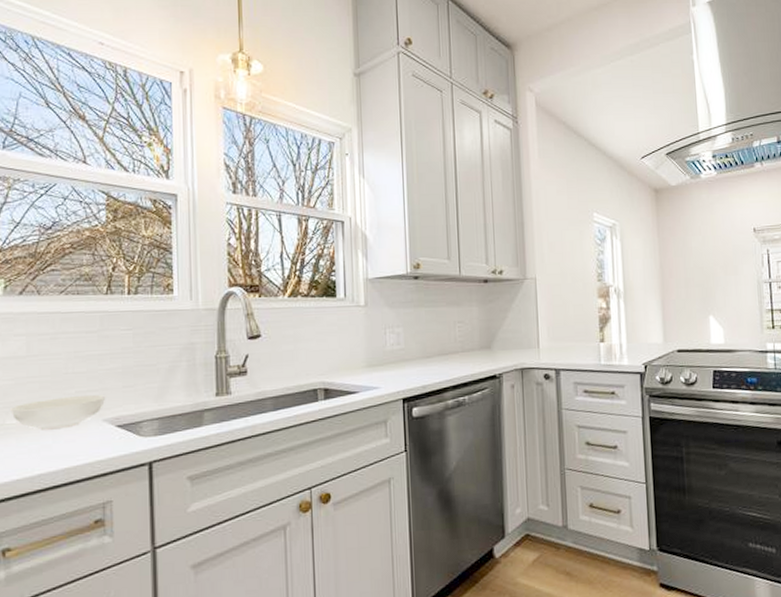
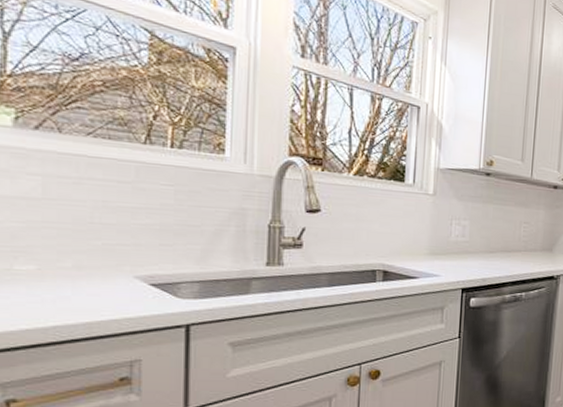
bowl: present [10,395,106,431] -> none [20,248,139,282]

